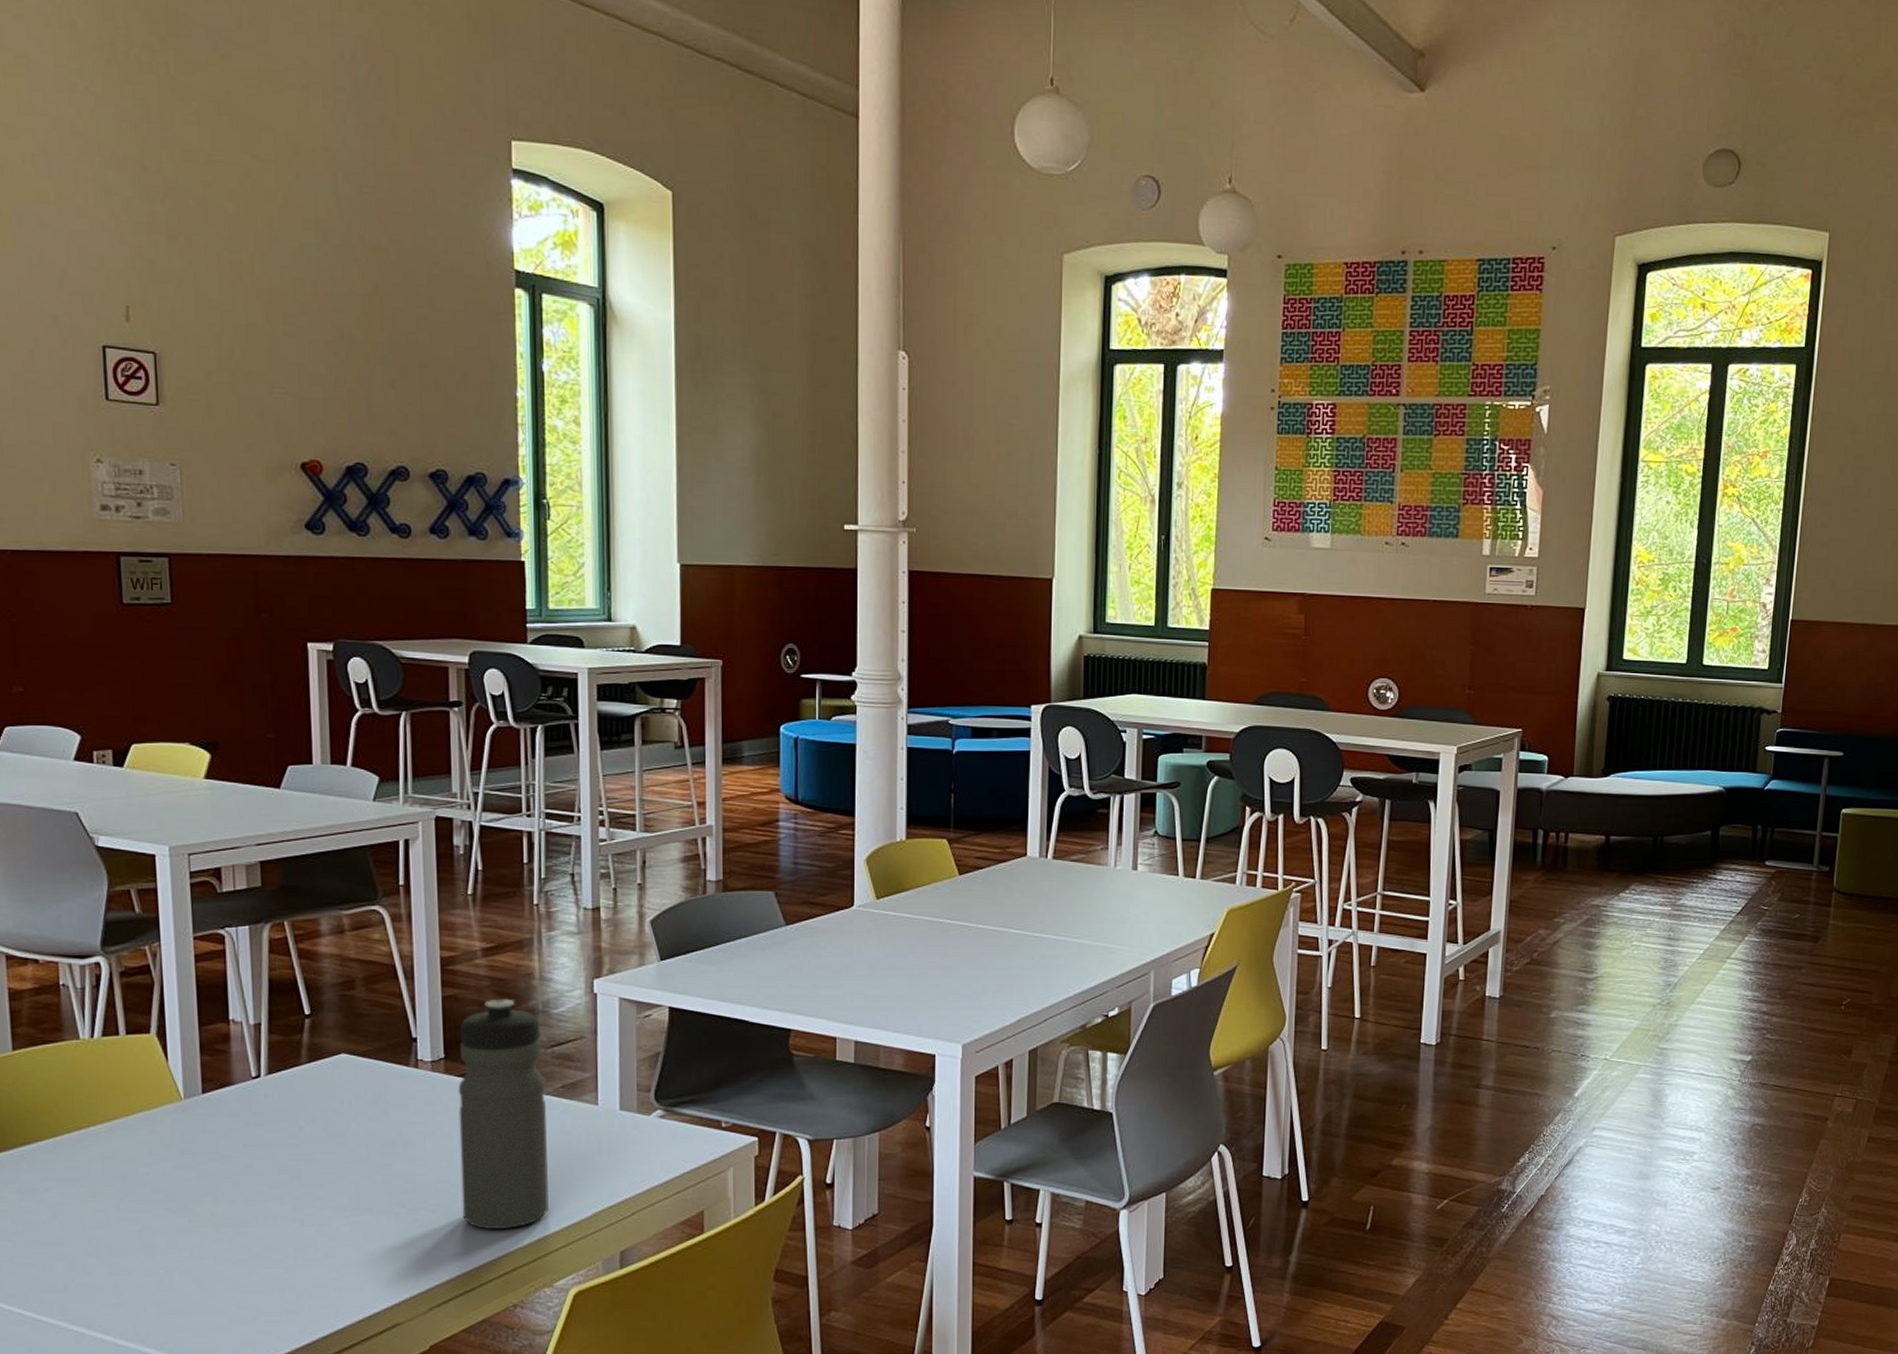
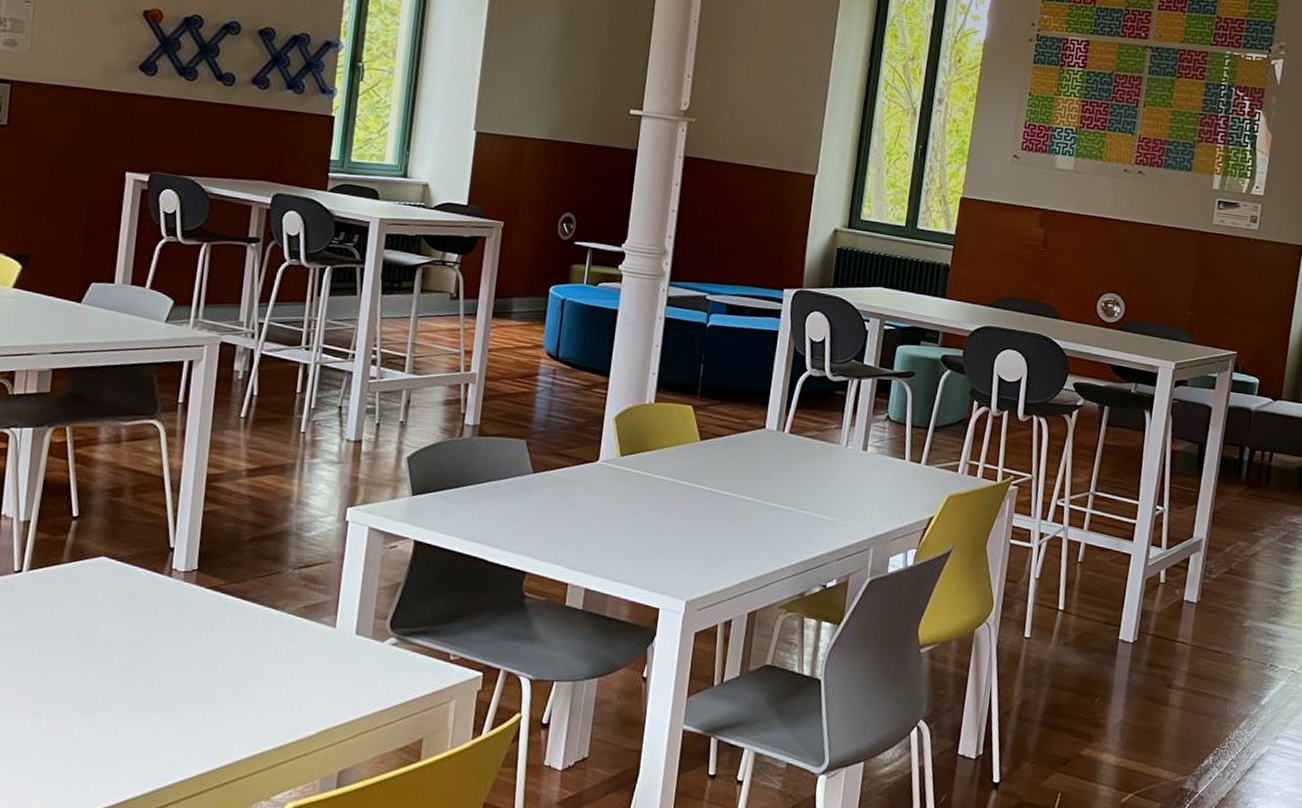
water bottle: present [458,999,549,1230] -> none [193,517,291,740]

